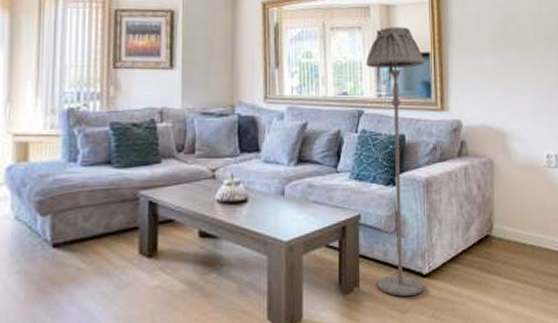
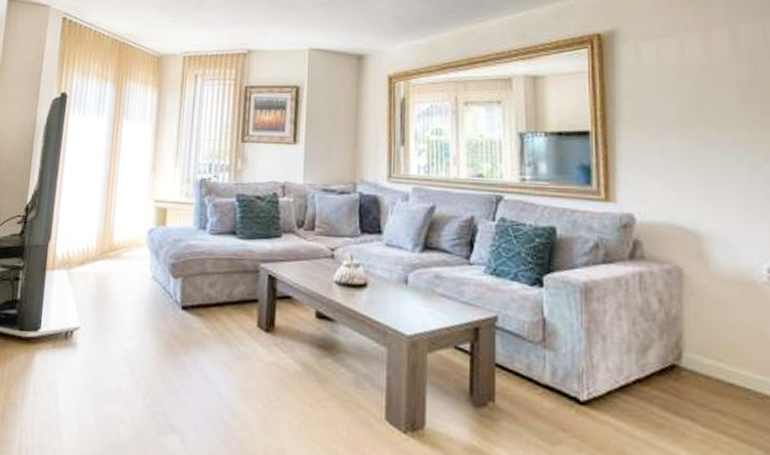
floor lamp: present [366,27,425,296] -> none [507,101,583,425]

